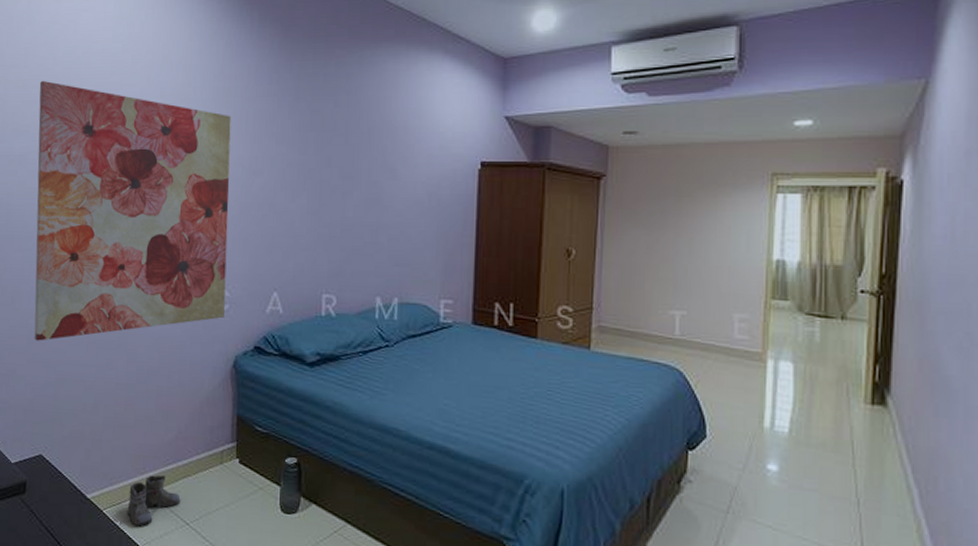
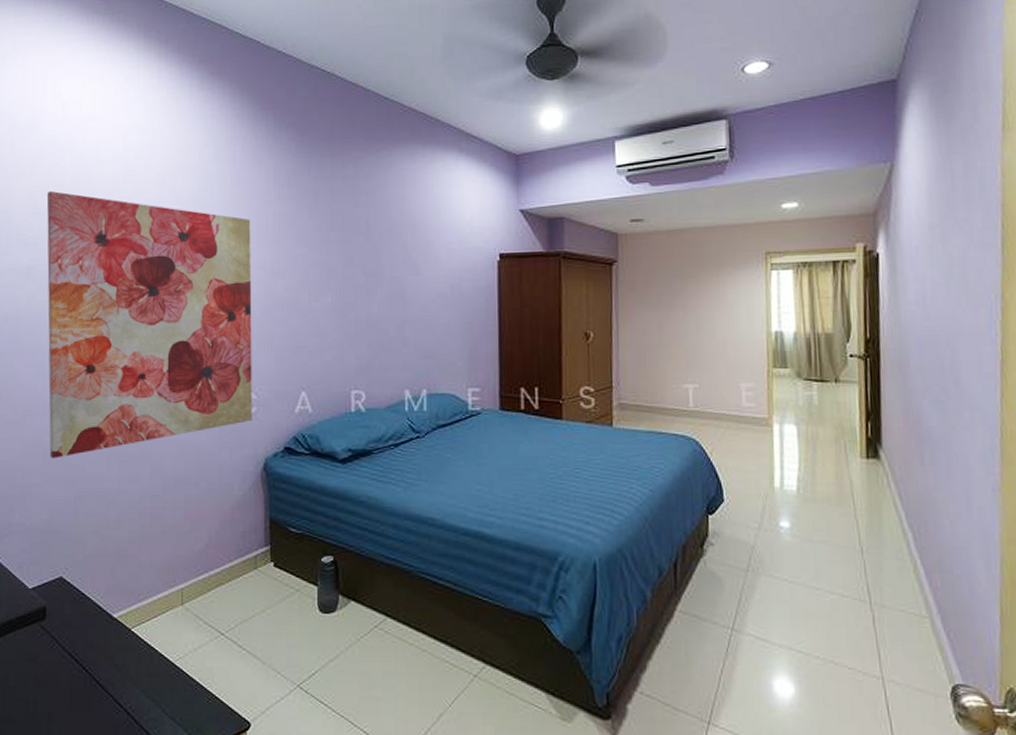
boots: present [120,474,181,527] -> none [150,586,214,642]

